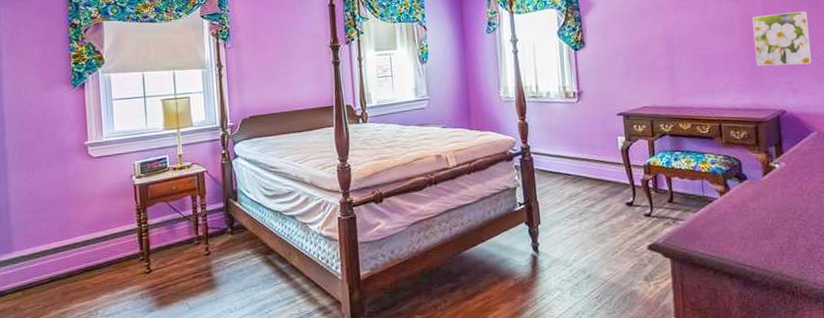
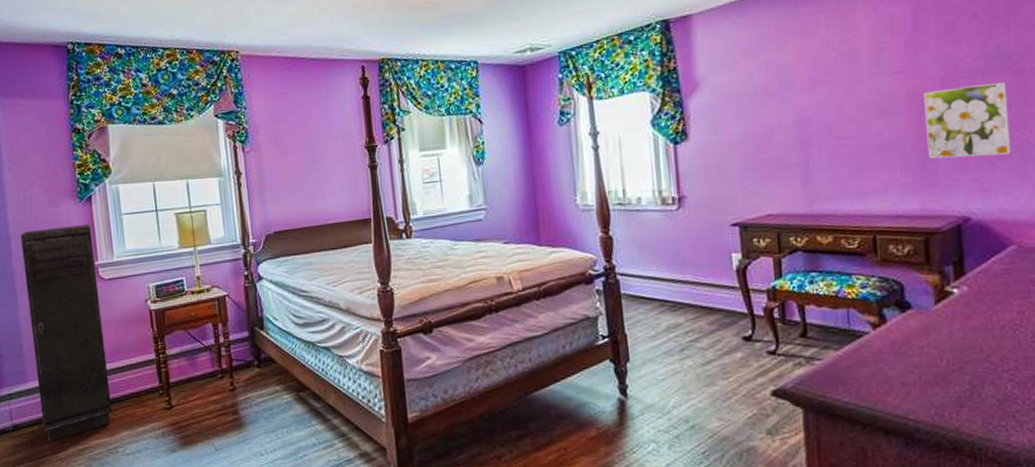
storage cabinet: none [14,108,94,307] -> present [20,224,112,442]

